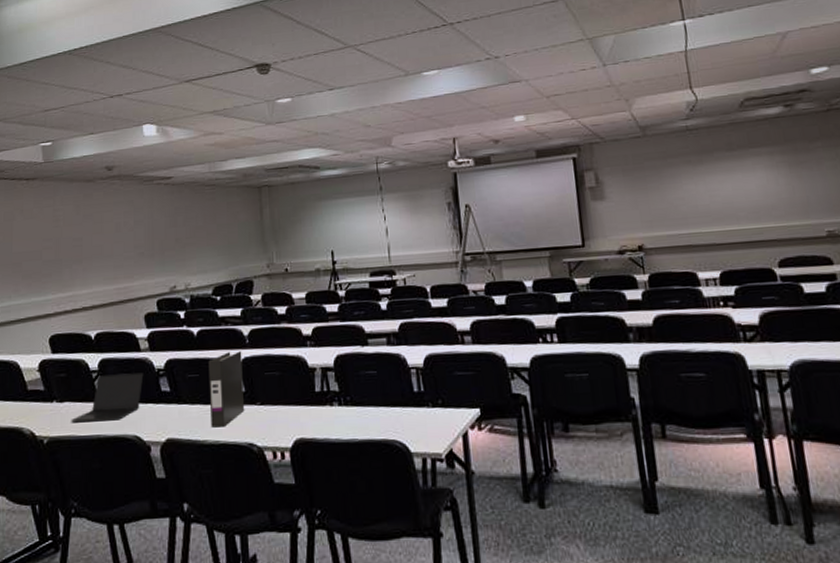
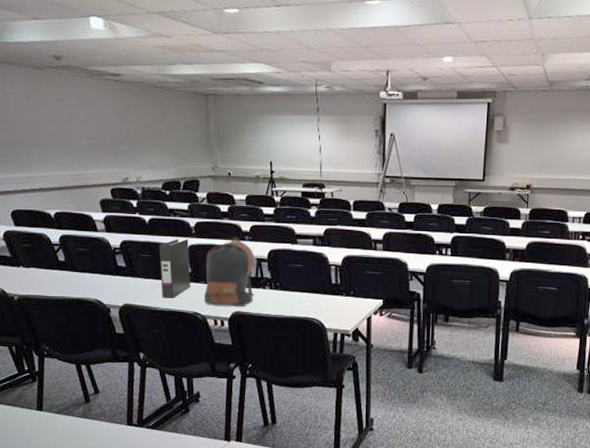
laptop: present [71,372,144,423] -> none [38,248,102,286]
backpack: none [259,343,320,433] -> present [203,237,255,306]

